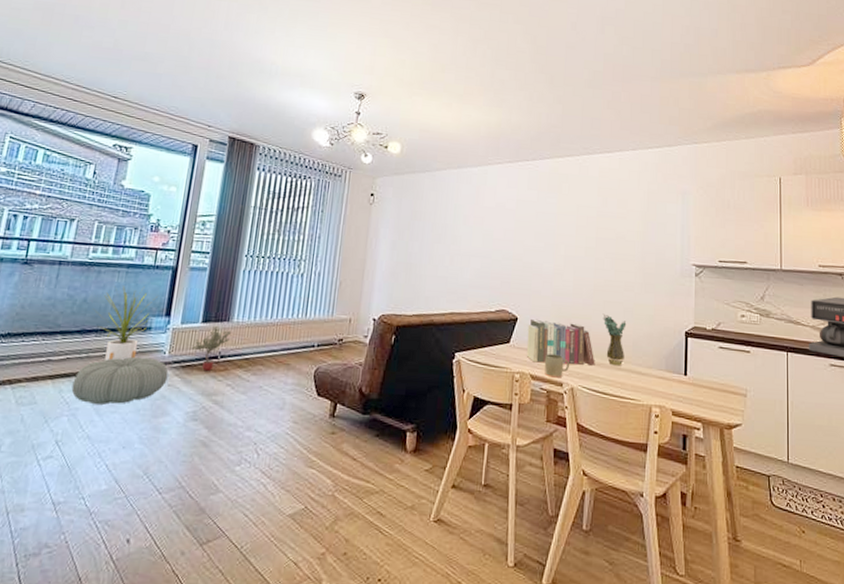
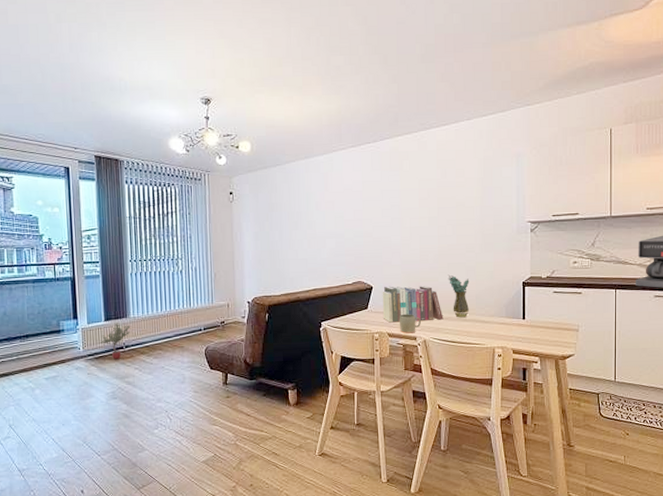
pouf: present [71,356,169,405] -> none [11,354,86,394]
house plant: present [95,285,157,361] -> none [16,297,63,360]

